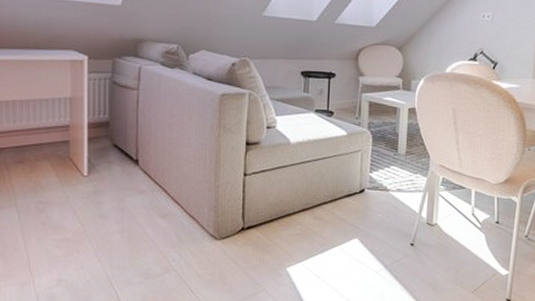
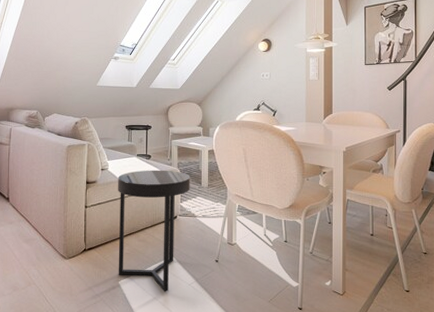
side table: none [286,130,384,281] -> present [118,170,190,292]

